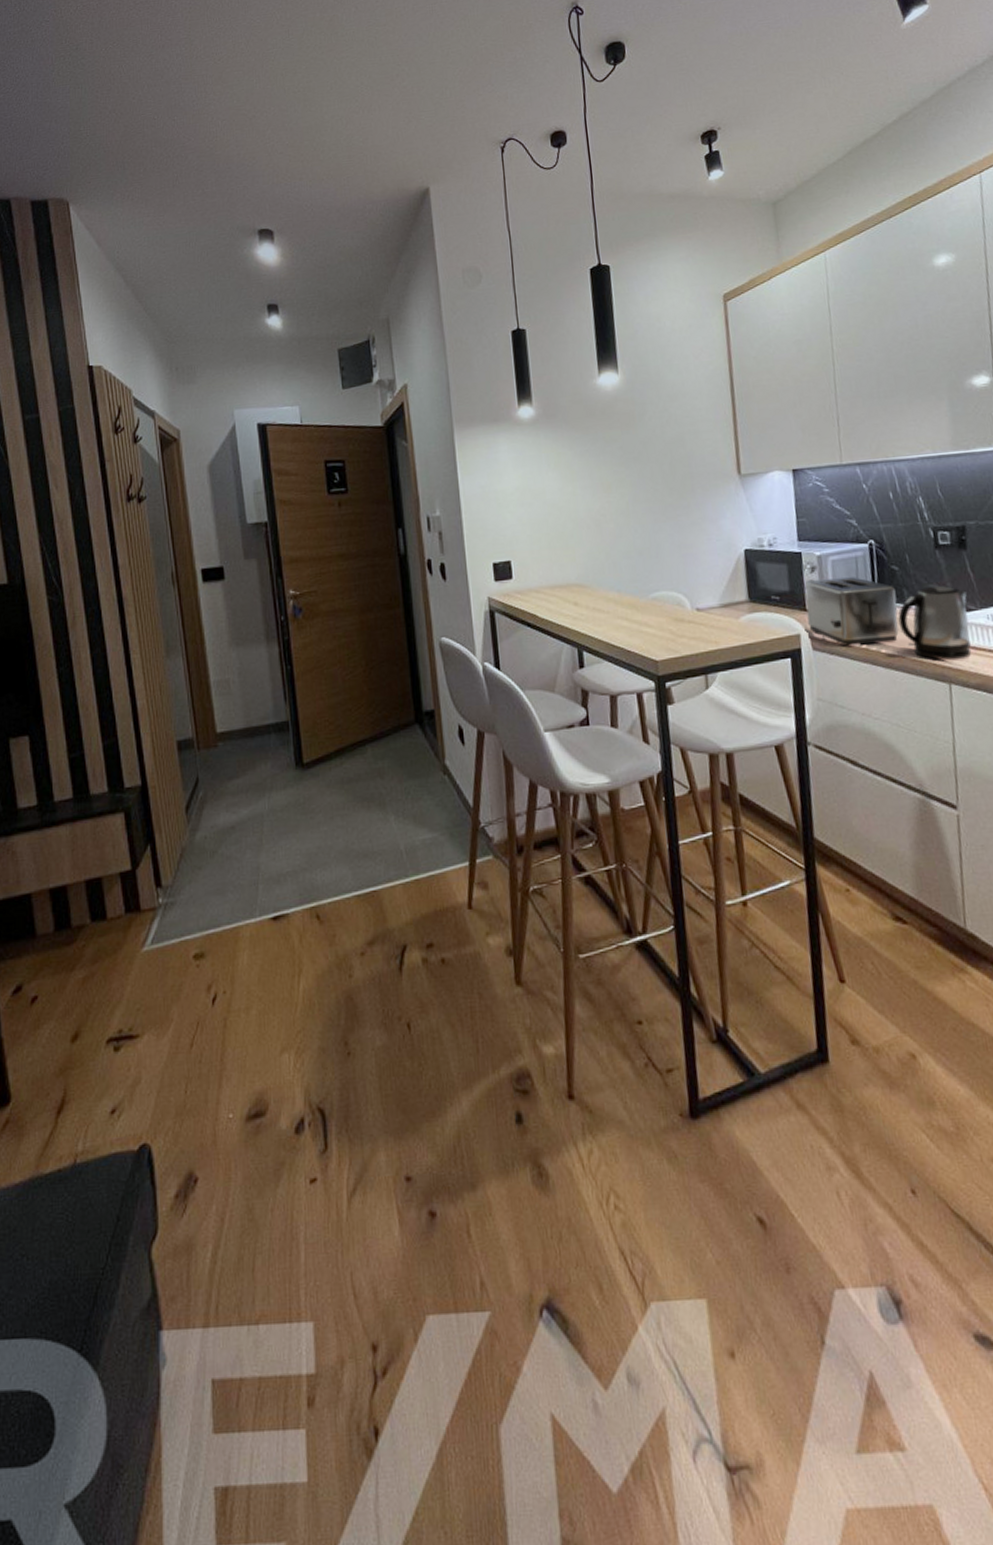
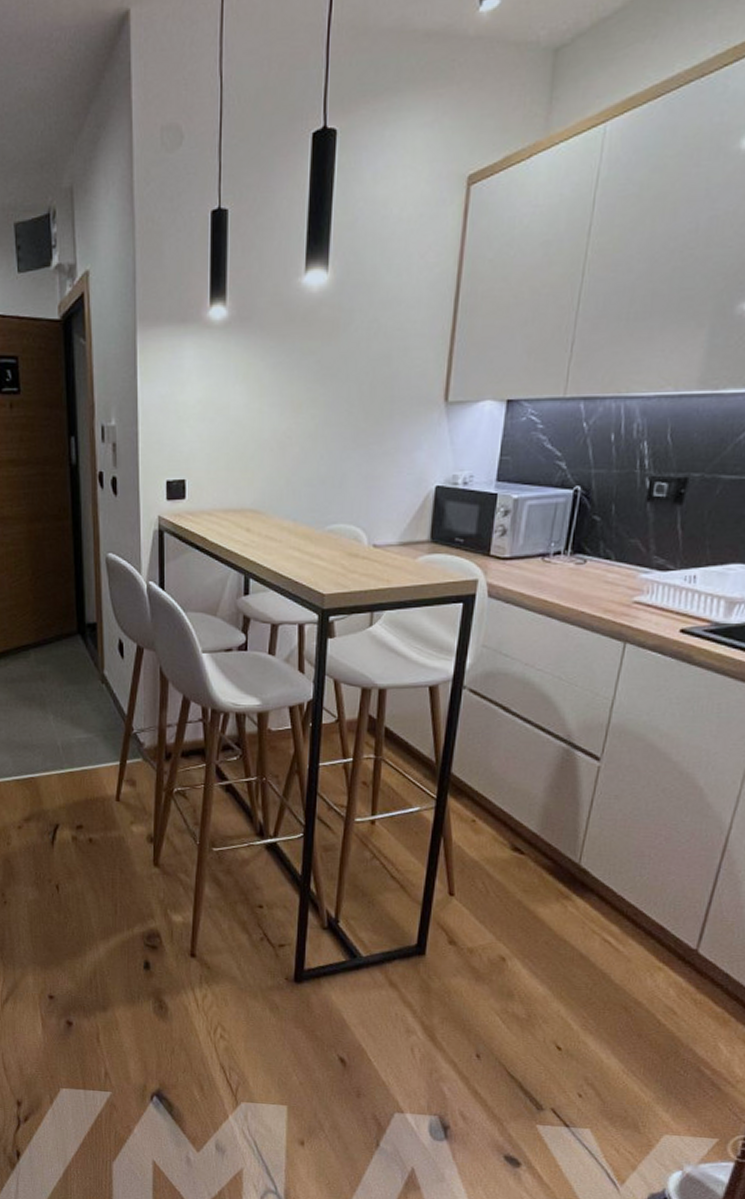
toaster: present [804,577,899,646] -> none [489,525,593,596]
kettle: present [898,585,972,661] -> none [586,540,669,620]

